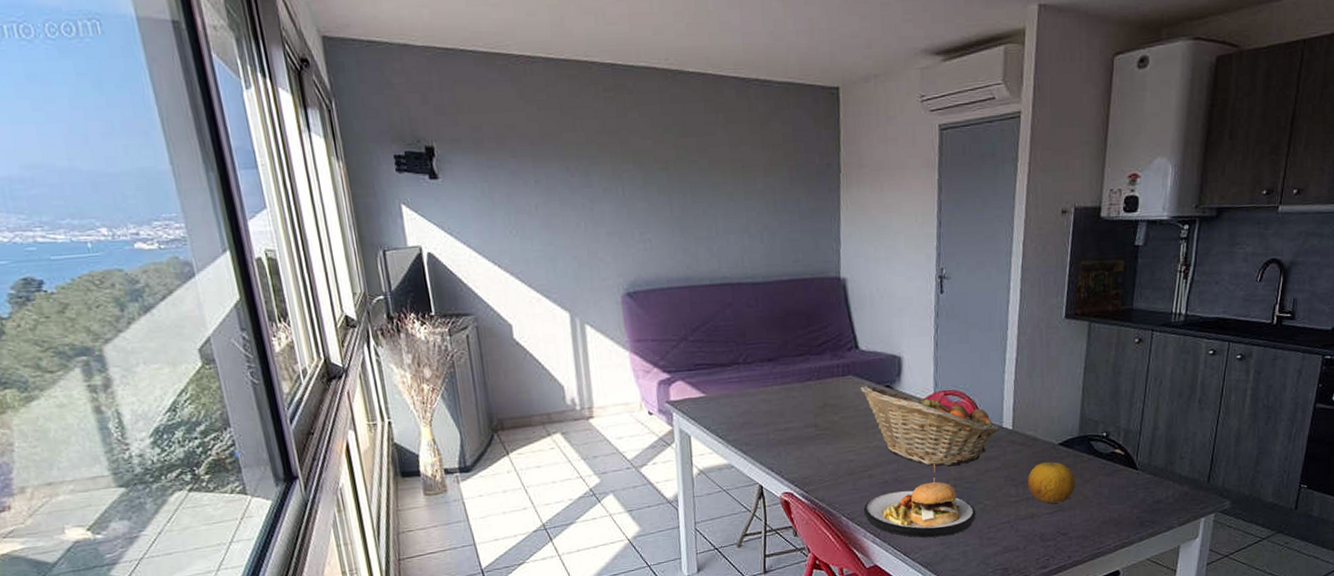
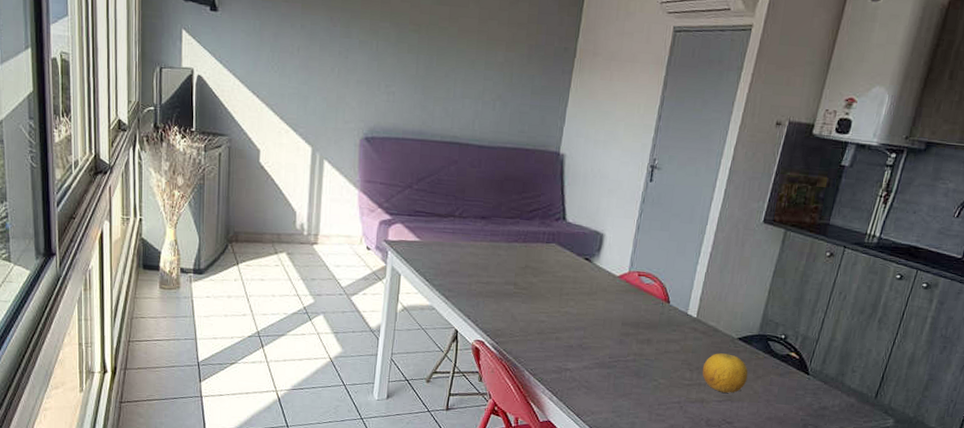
fruit basket: present [860,384,999,466] -> none [561,254,684,342]
plate: present [863,463,976,538] -> none [545,336,650,406]

